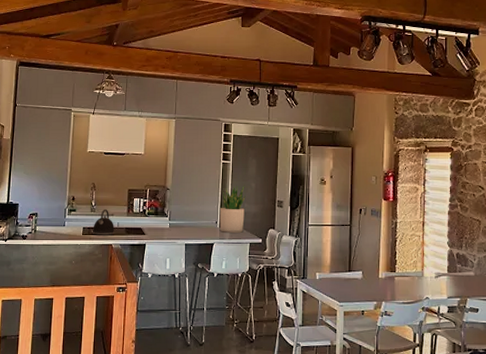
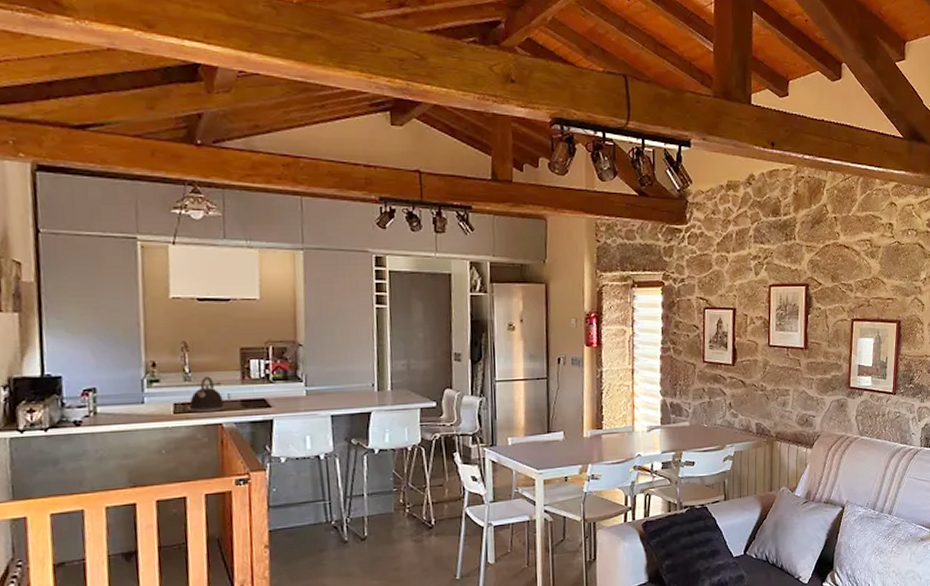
planter: present [219,185,246,234] -> none [376,335,412,399]

